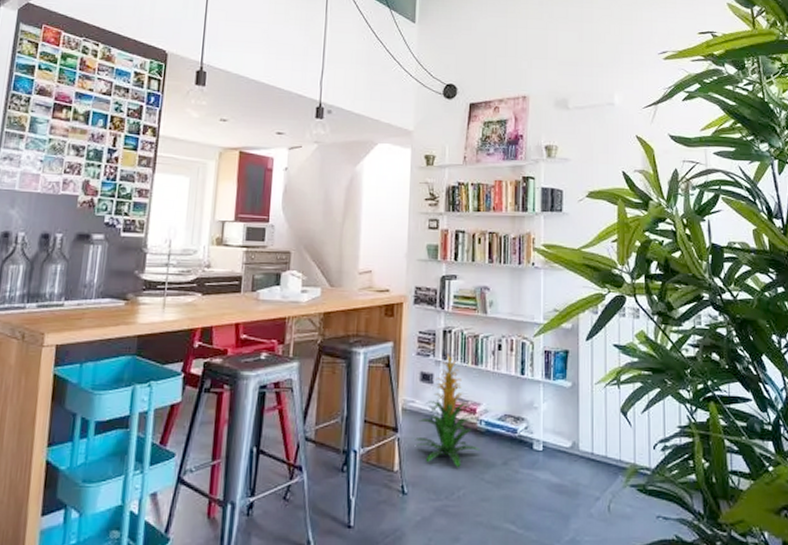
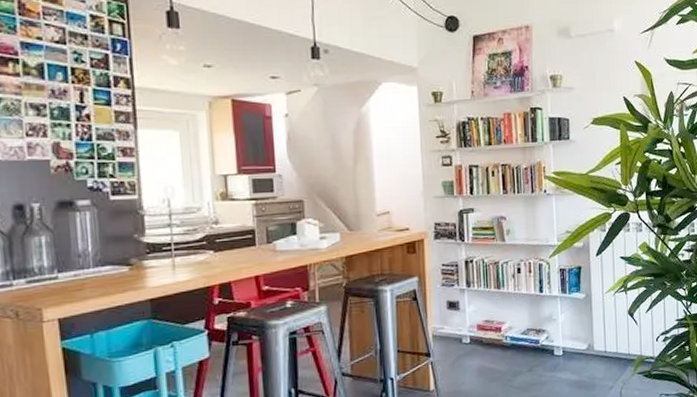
indoor plant: present [415,353,481,467] -> none [447,281,508,379]

